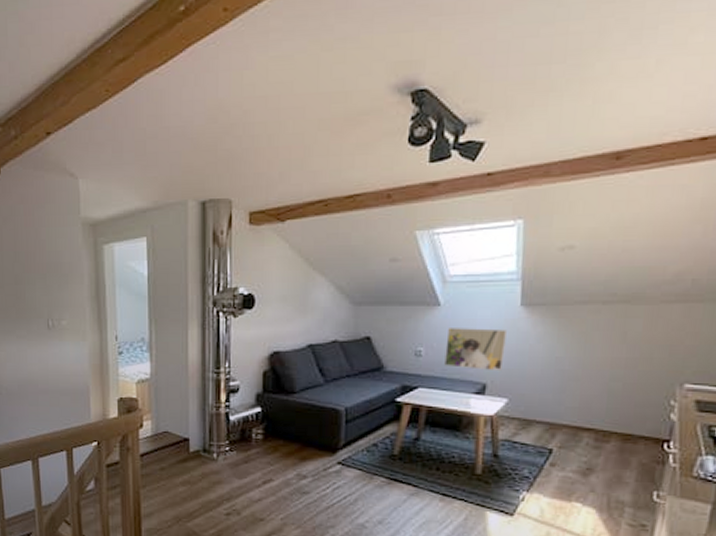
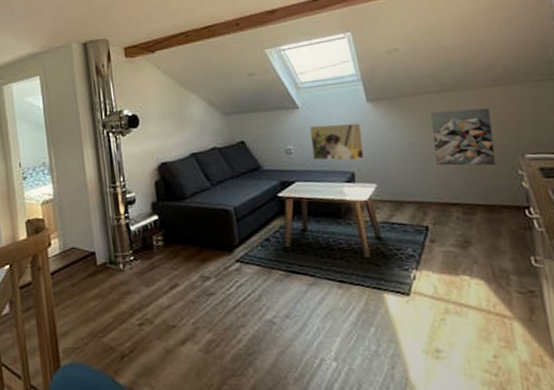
wall art: none [580,325,661,392] -> present [430,107,496,166]

